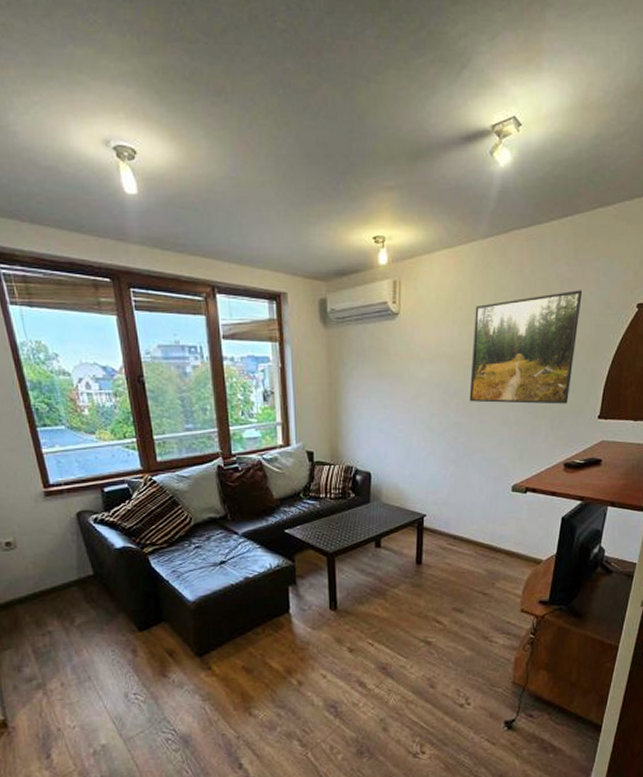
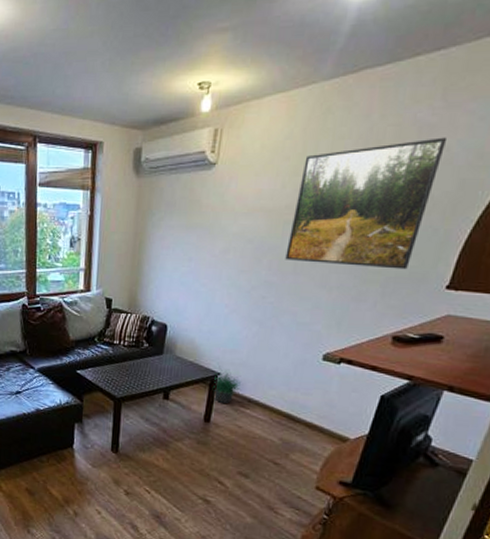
potted plant: none [420,507,446,545] -> present [213,365,241,404]

